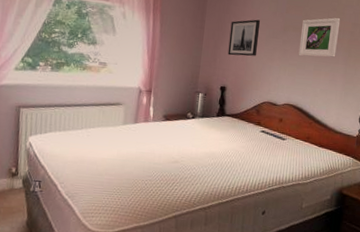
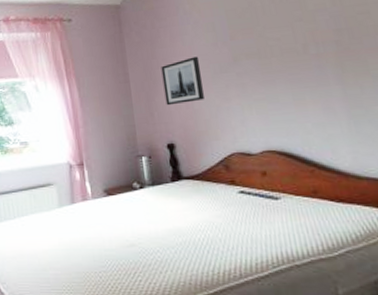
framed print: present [298,17,341,58] -> none [257,27,322,88]

